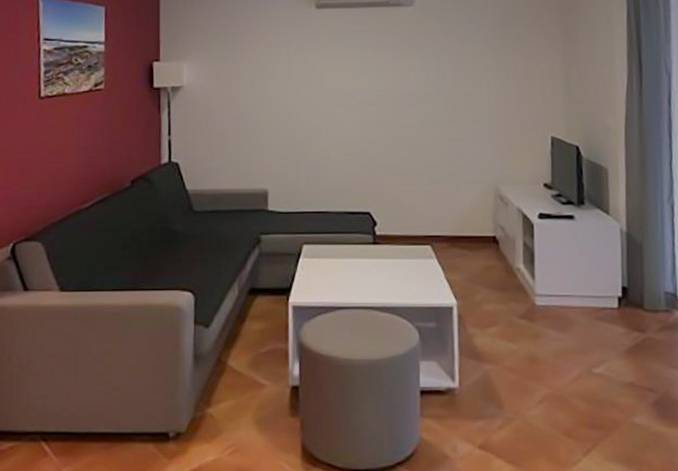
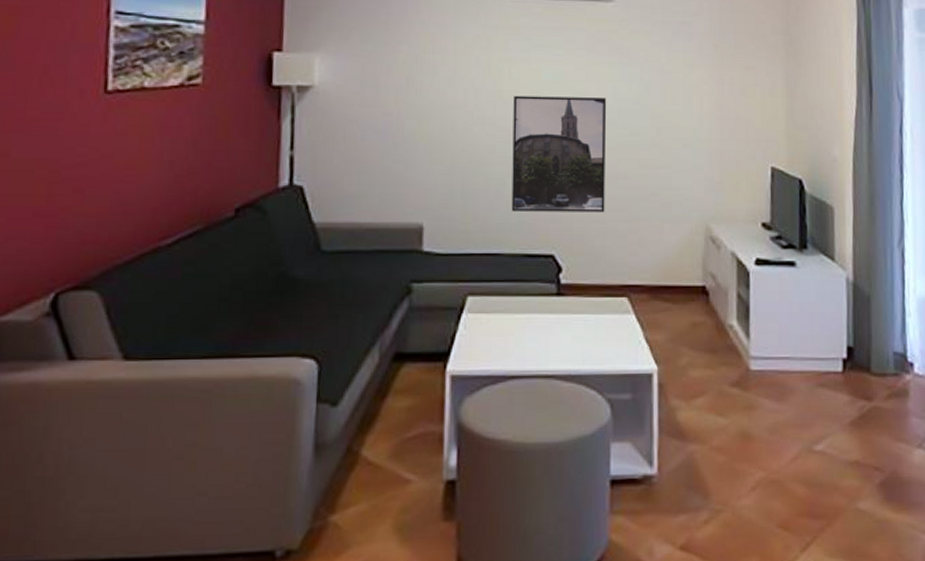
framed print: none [334,85,410,178] -> present [511,95,607,213]

